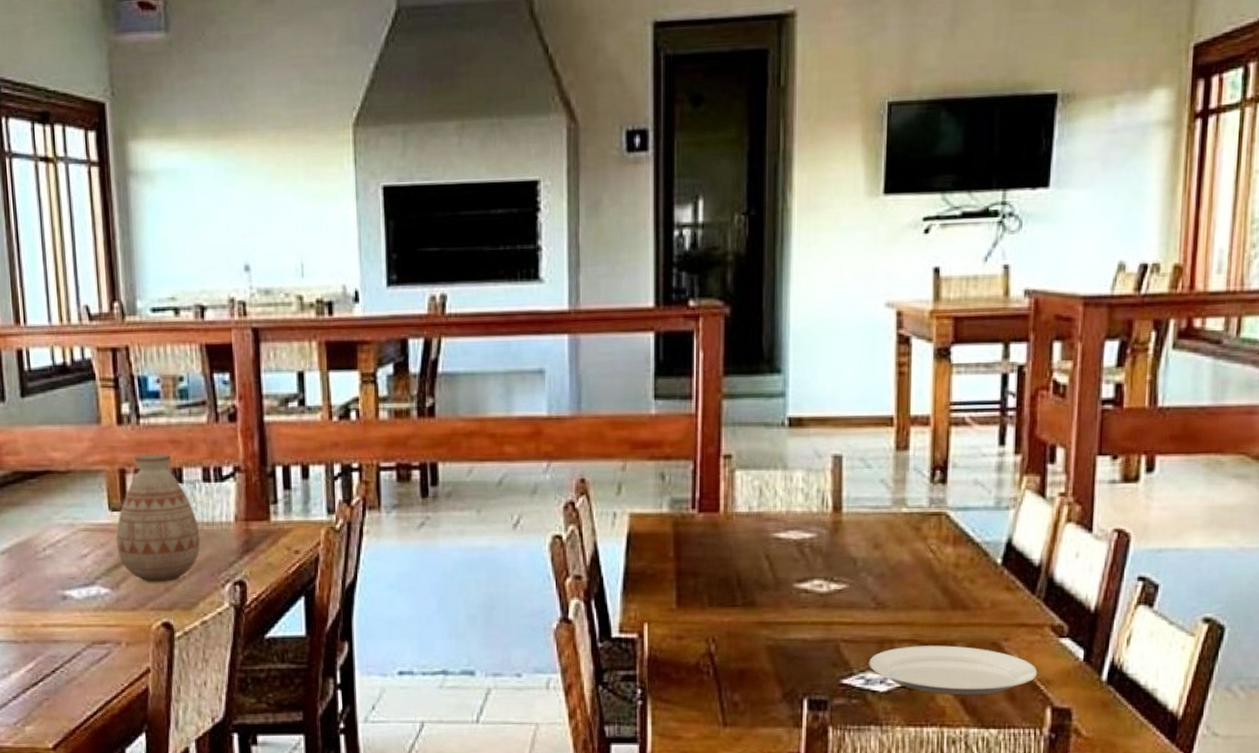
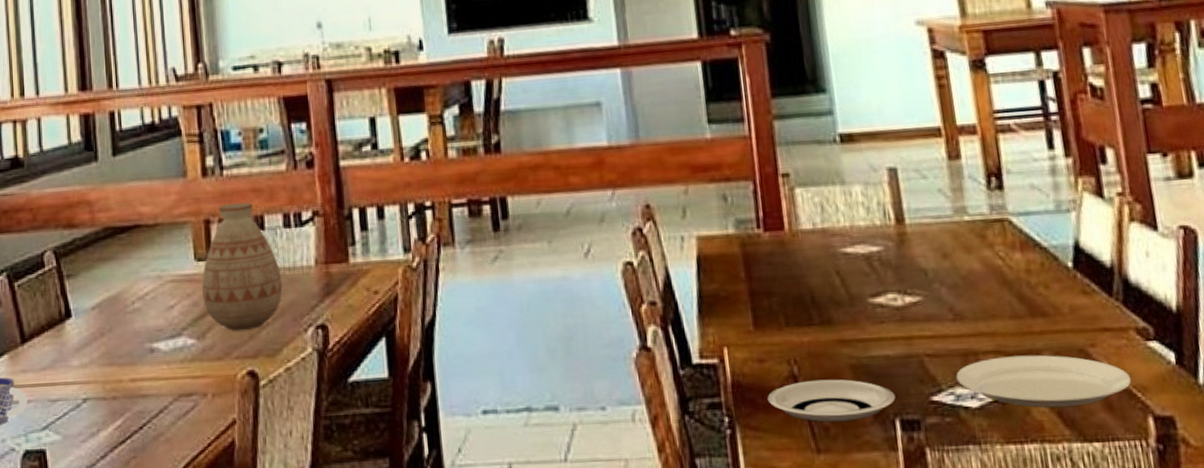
plate: none [681,658,807,699] -> present [767,379,896,423]

